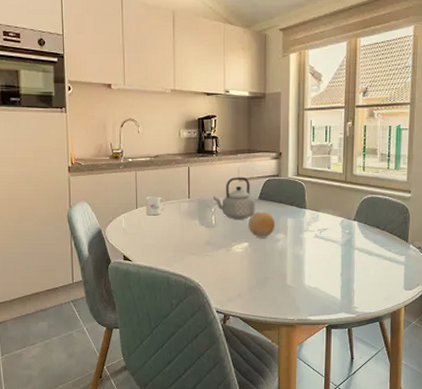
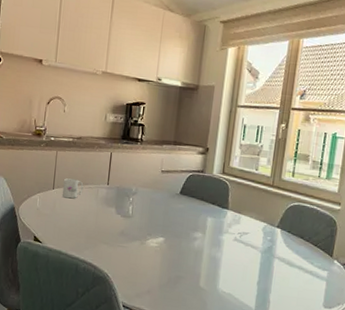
teapot: present [212,176,256,219] -> none [132,168,176,213]
fruit: present [248,211,276,238] -> none [165,206,195,235]

